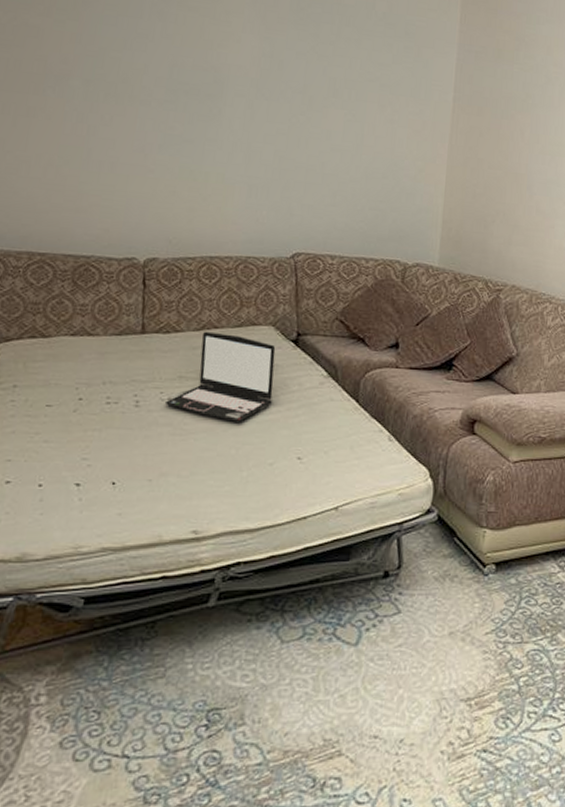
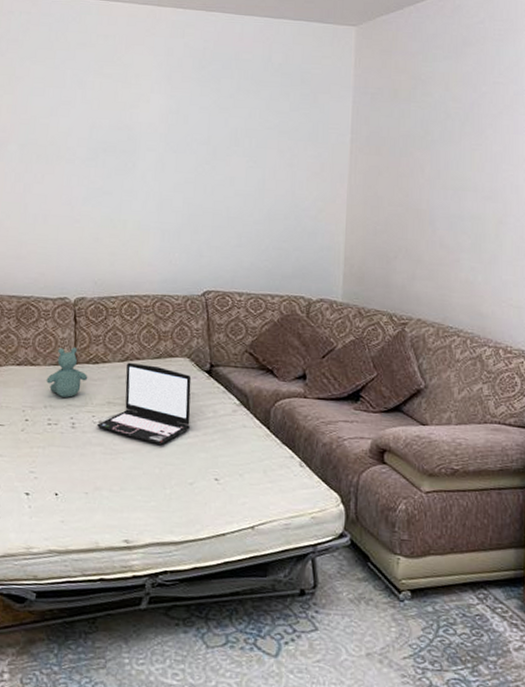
stuffed bear: none [106,314,157,372] -> present [46,347,88,398]

